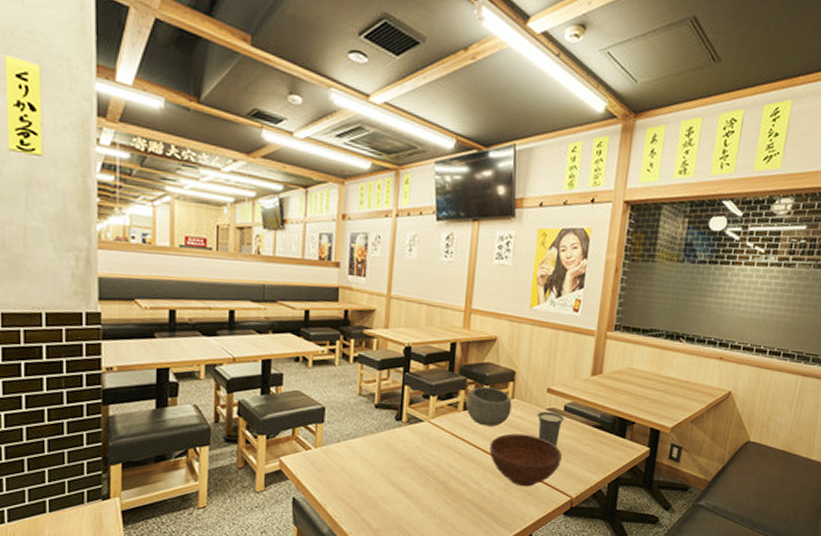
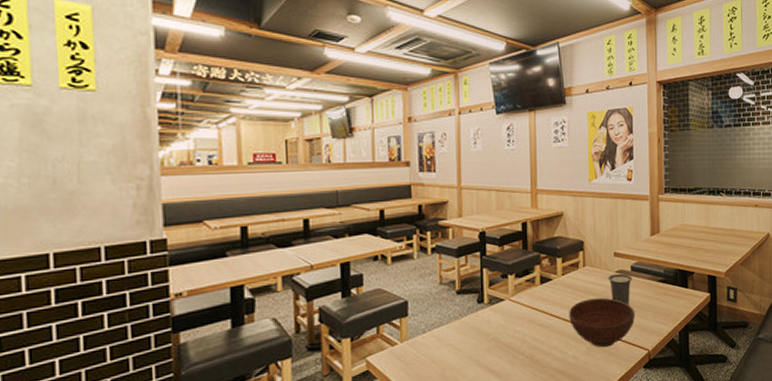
bowl: present [465,386,512,427] -> none [542,259,584,296]

